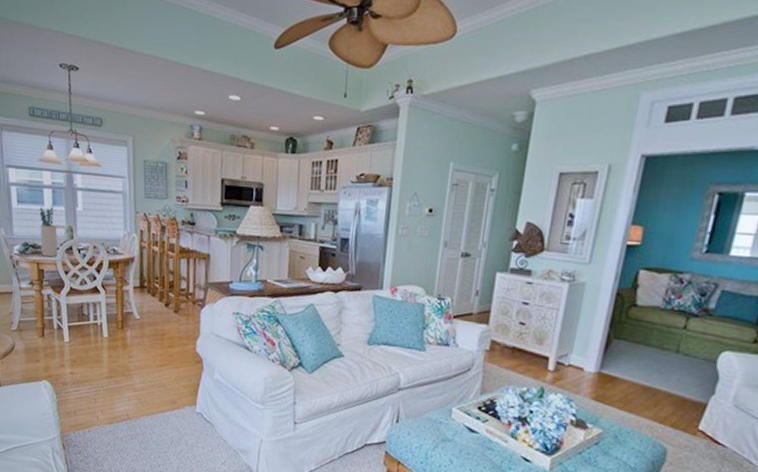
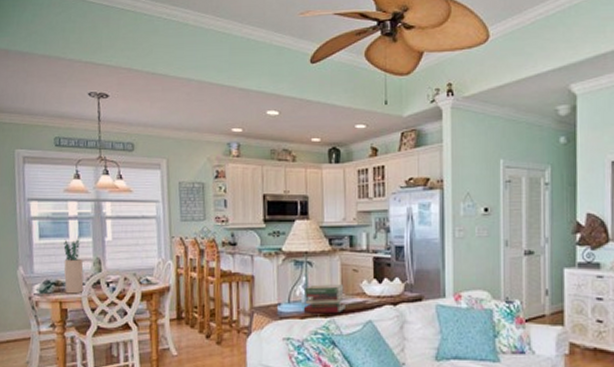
books: none [252,267,291,296] -> present [303,284,345,314]

